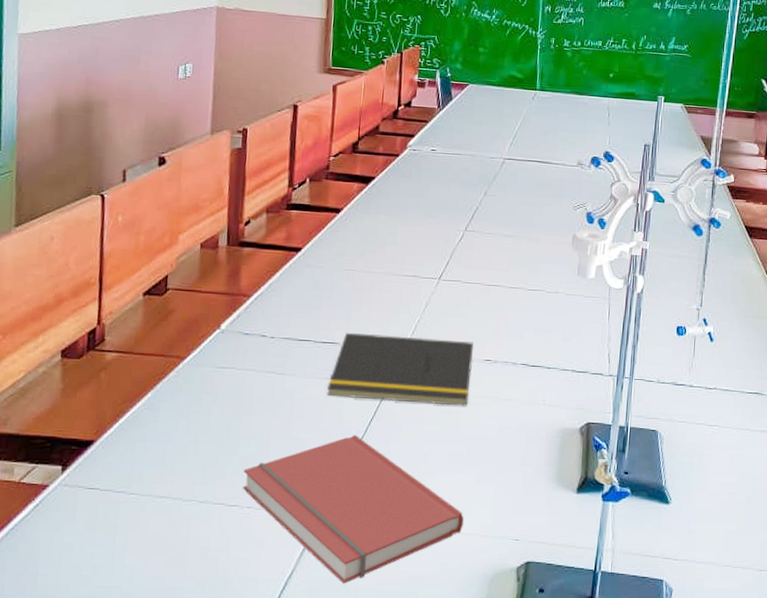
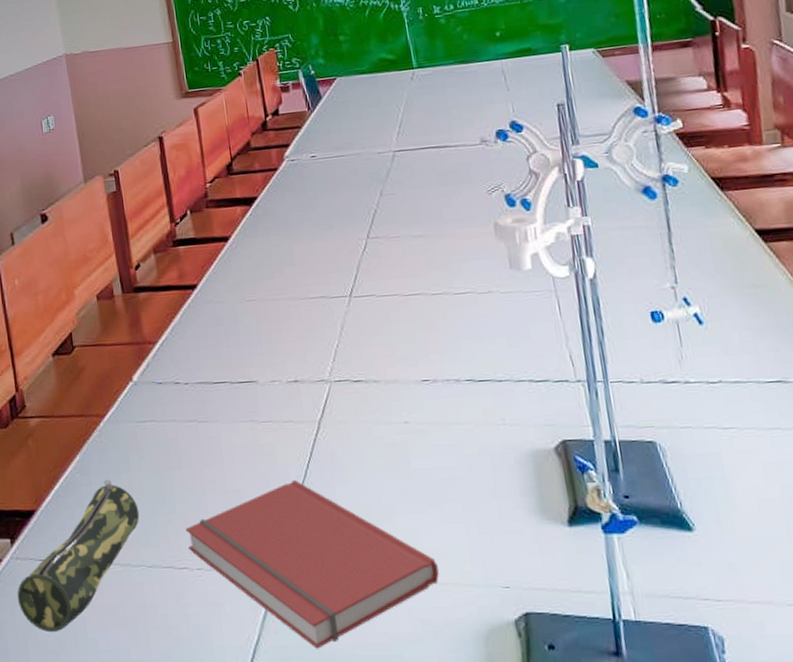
pencil case: none [57,418,202,558] -> present [17,480,140,633]
notepad: present [326,332,474,406] -> none [253,361,414,441]

